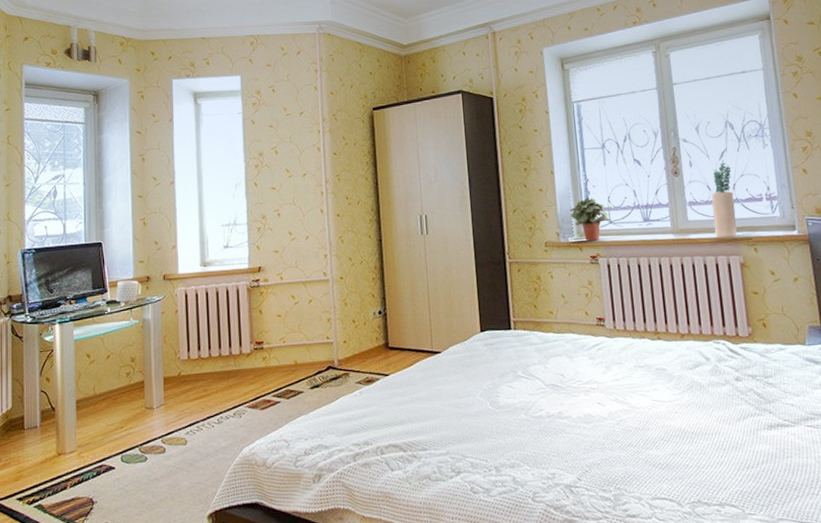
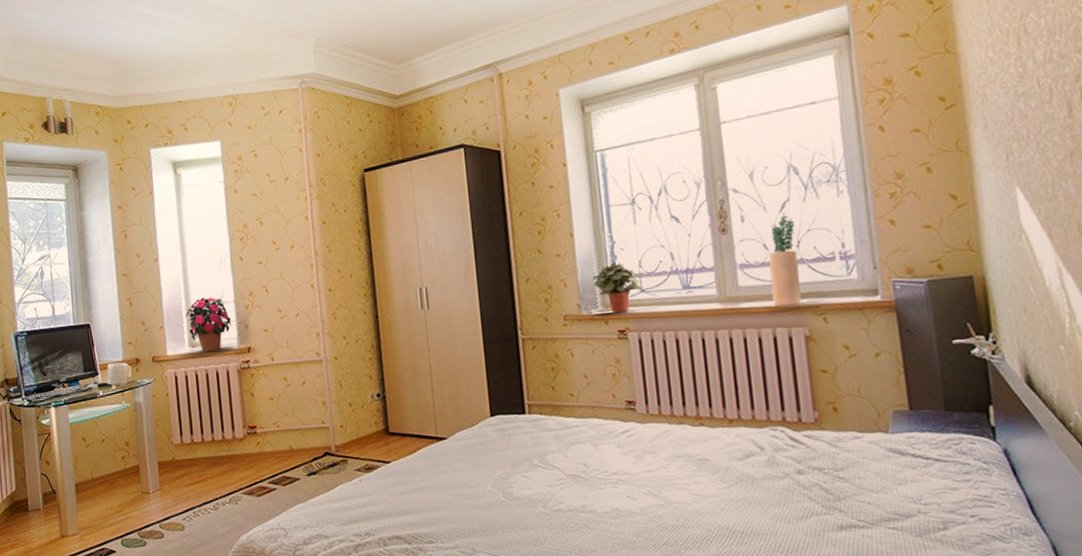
potted flower: none [198,219,243,271] -> present [185,297,232,352]

